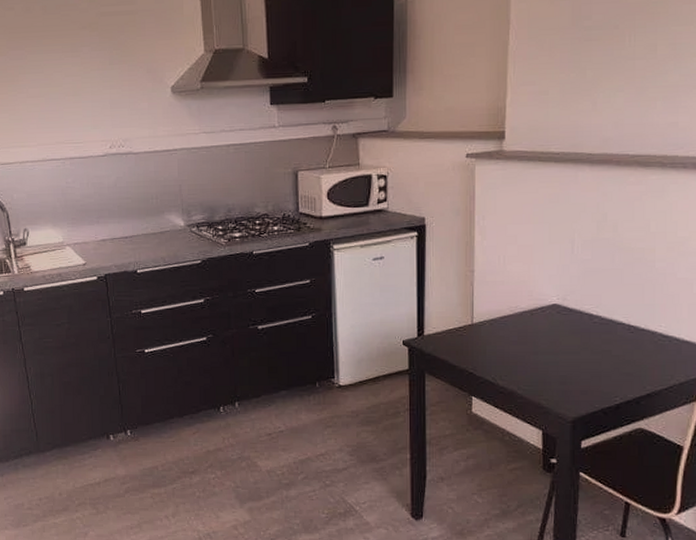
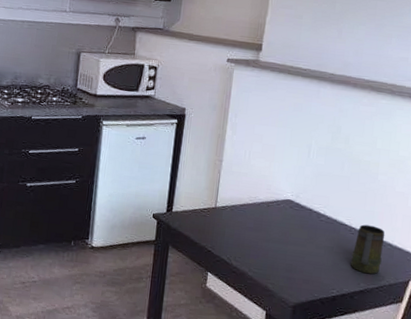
mug: none [633,320,670,375] -> present [351,224,385,275]

